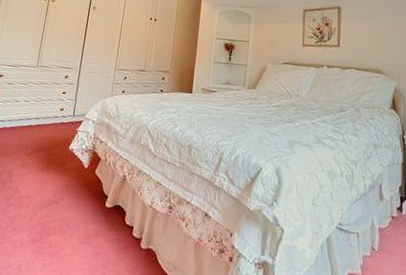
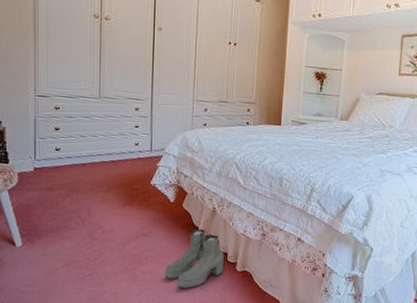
boots: none [69,197,130,267] -> present [164,228,224,289]

